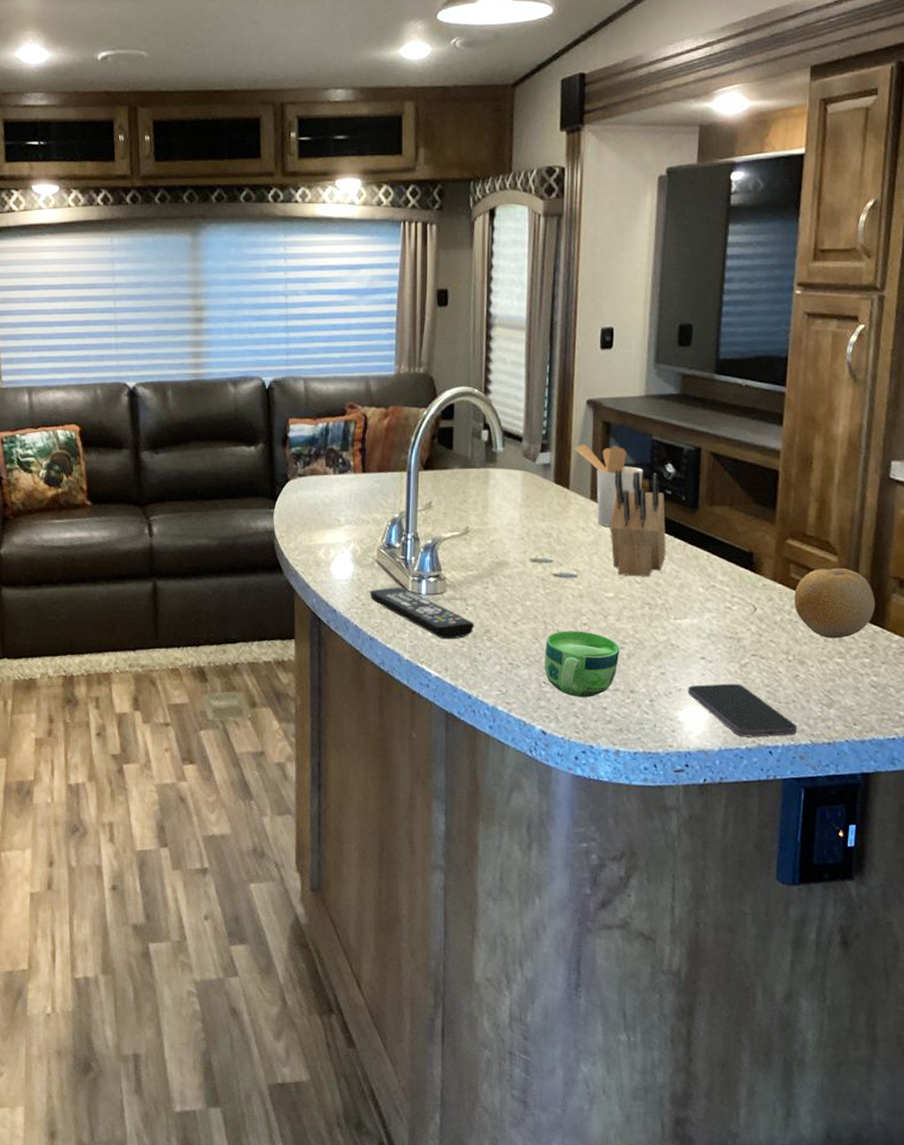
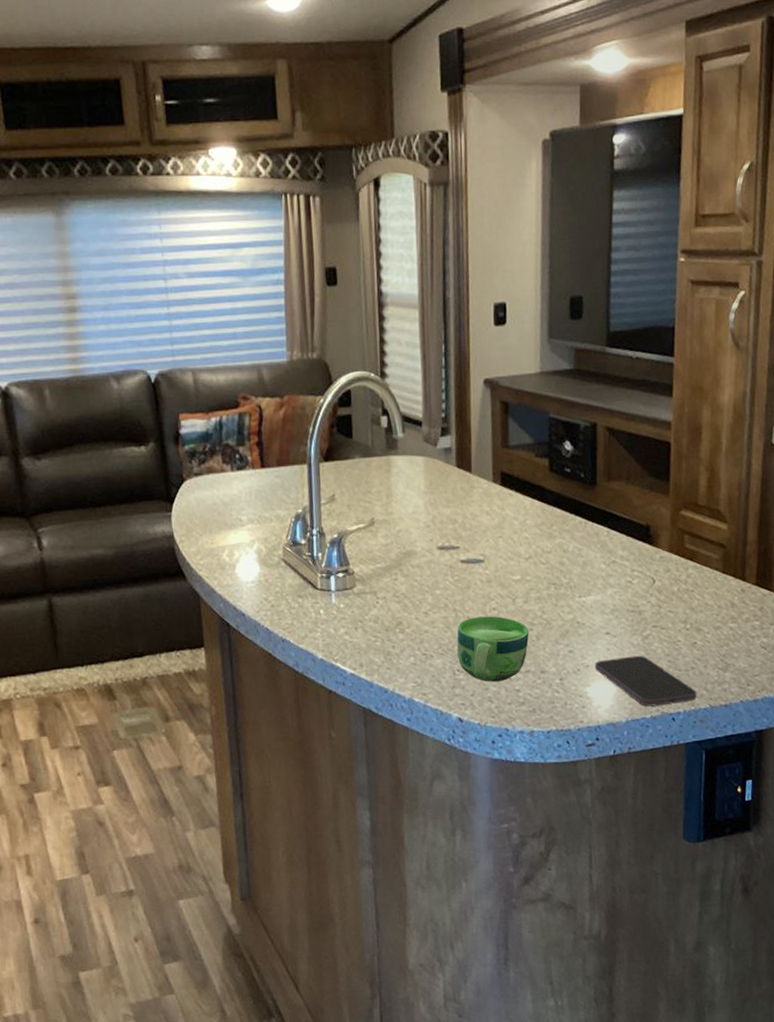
remote control: present [369,587,475,639] -> none [278,585,387,635]
utensil holder: present [574,444,643,526] -> none [473,425,543,509]
knife block: present [610,470,666,577] -> none [513,450,568,558]
fruit: present [794,569,876,639] -> none [689,535,764,605]

